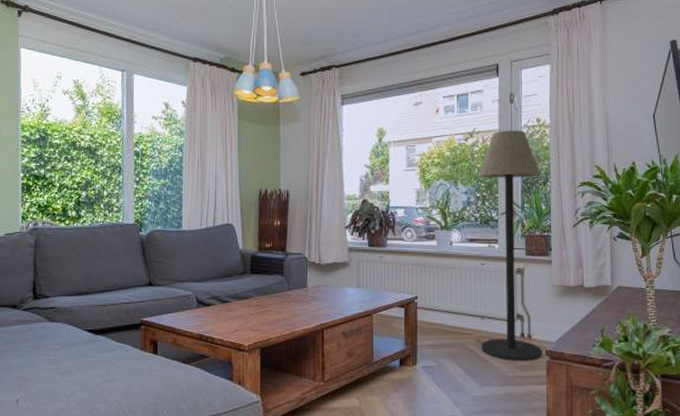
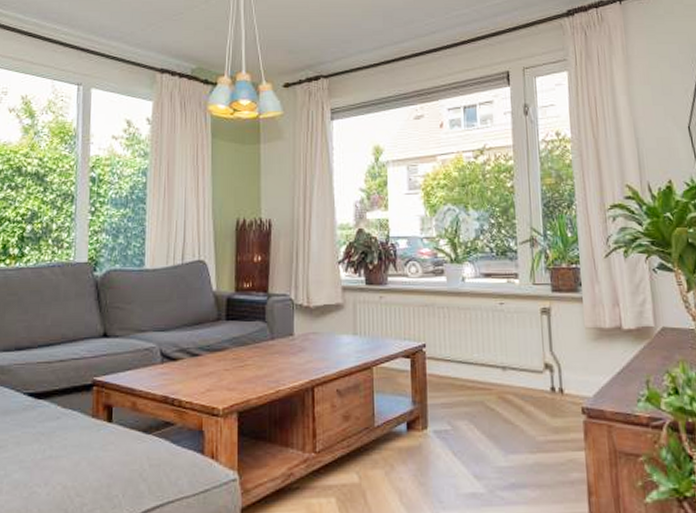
floor lamp: present [478,130,543,361] -> none [491,146,579,421]

